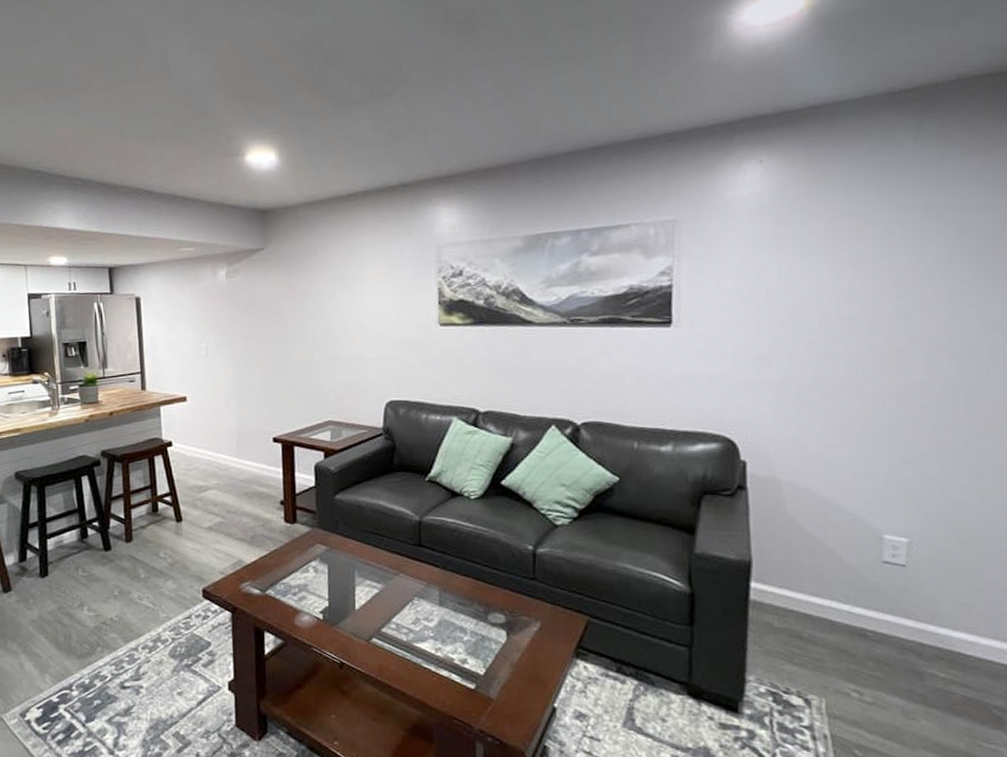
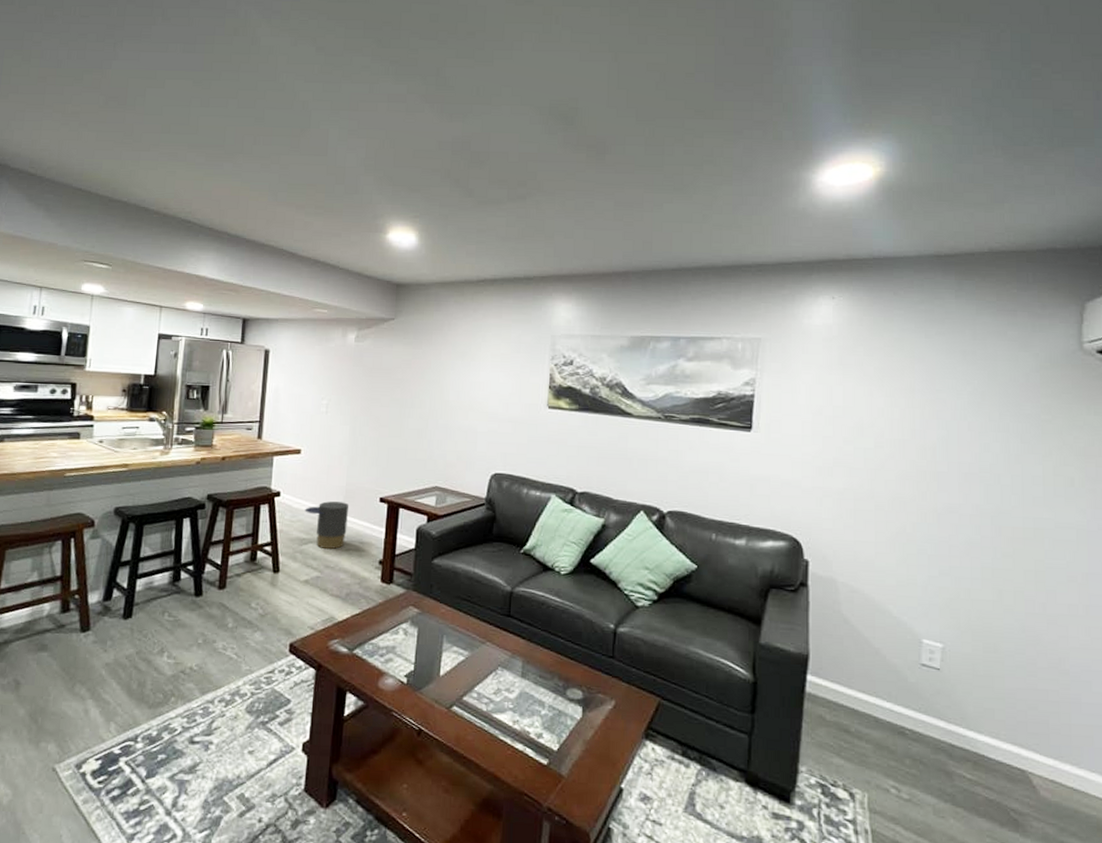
trash can: none [199,446,244,494] -> present [305,501,350,549]

